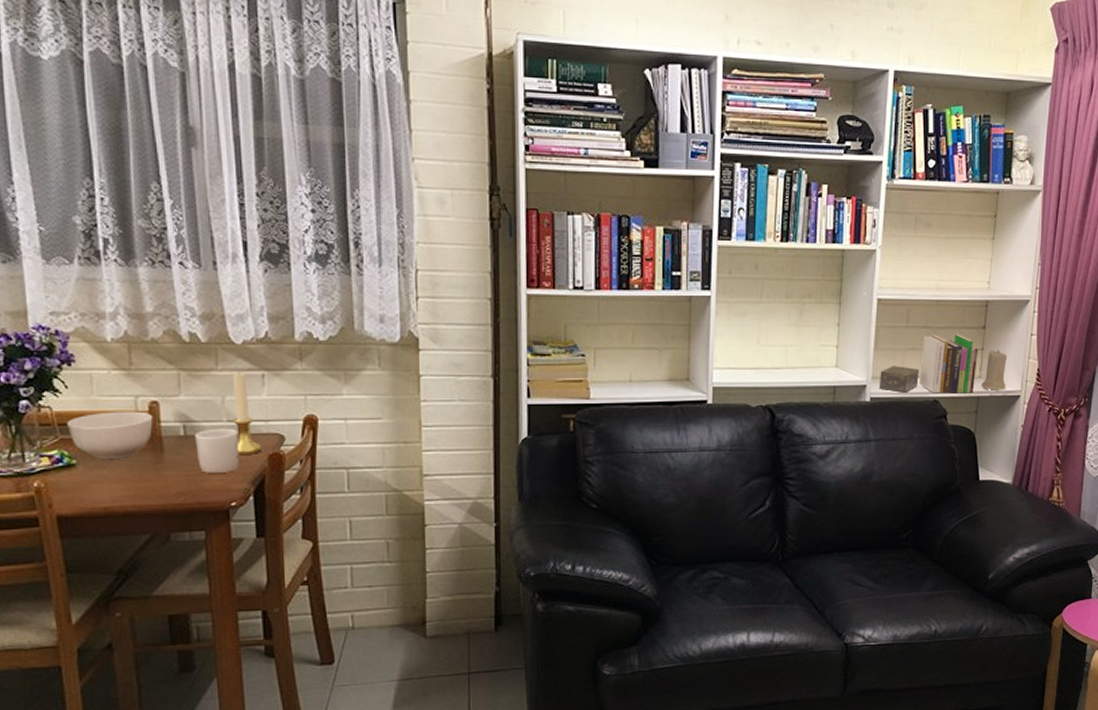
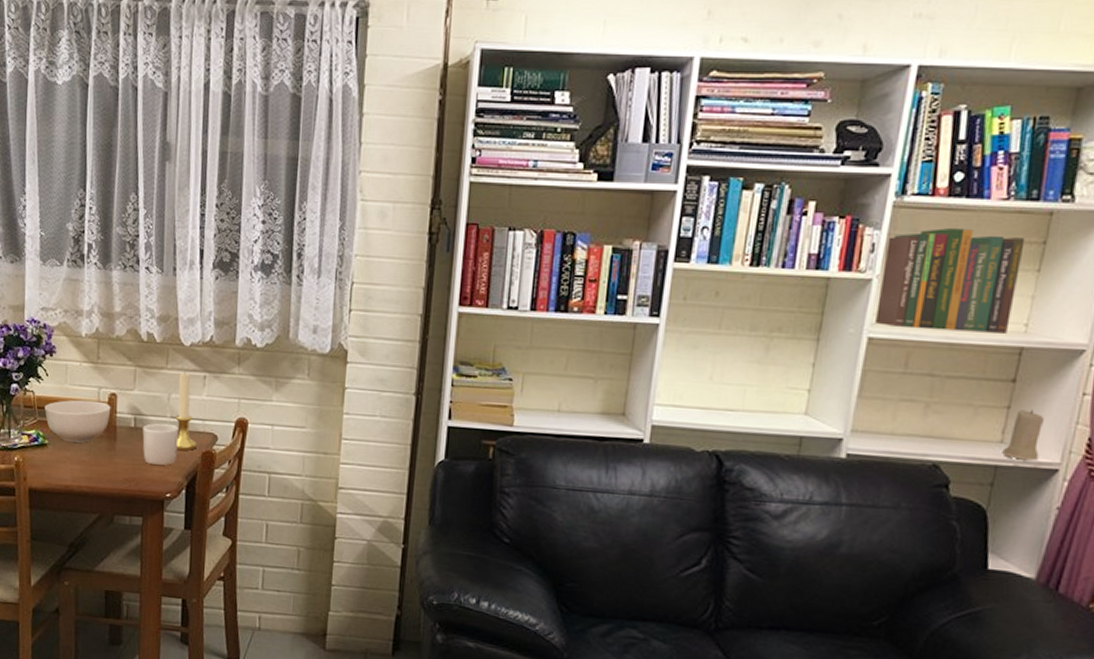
decorative box: present [879,366,919,393] -> none [859,418,916,452]
books: none [882,206,982,290] -> present [875,228,1026,334]
books: present [919,333,979,394] -> none [914,385,1004,461]

